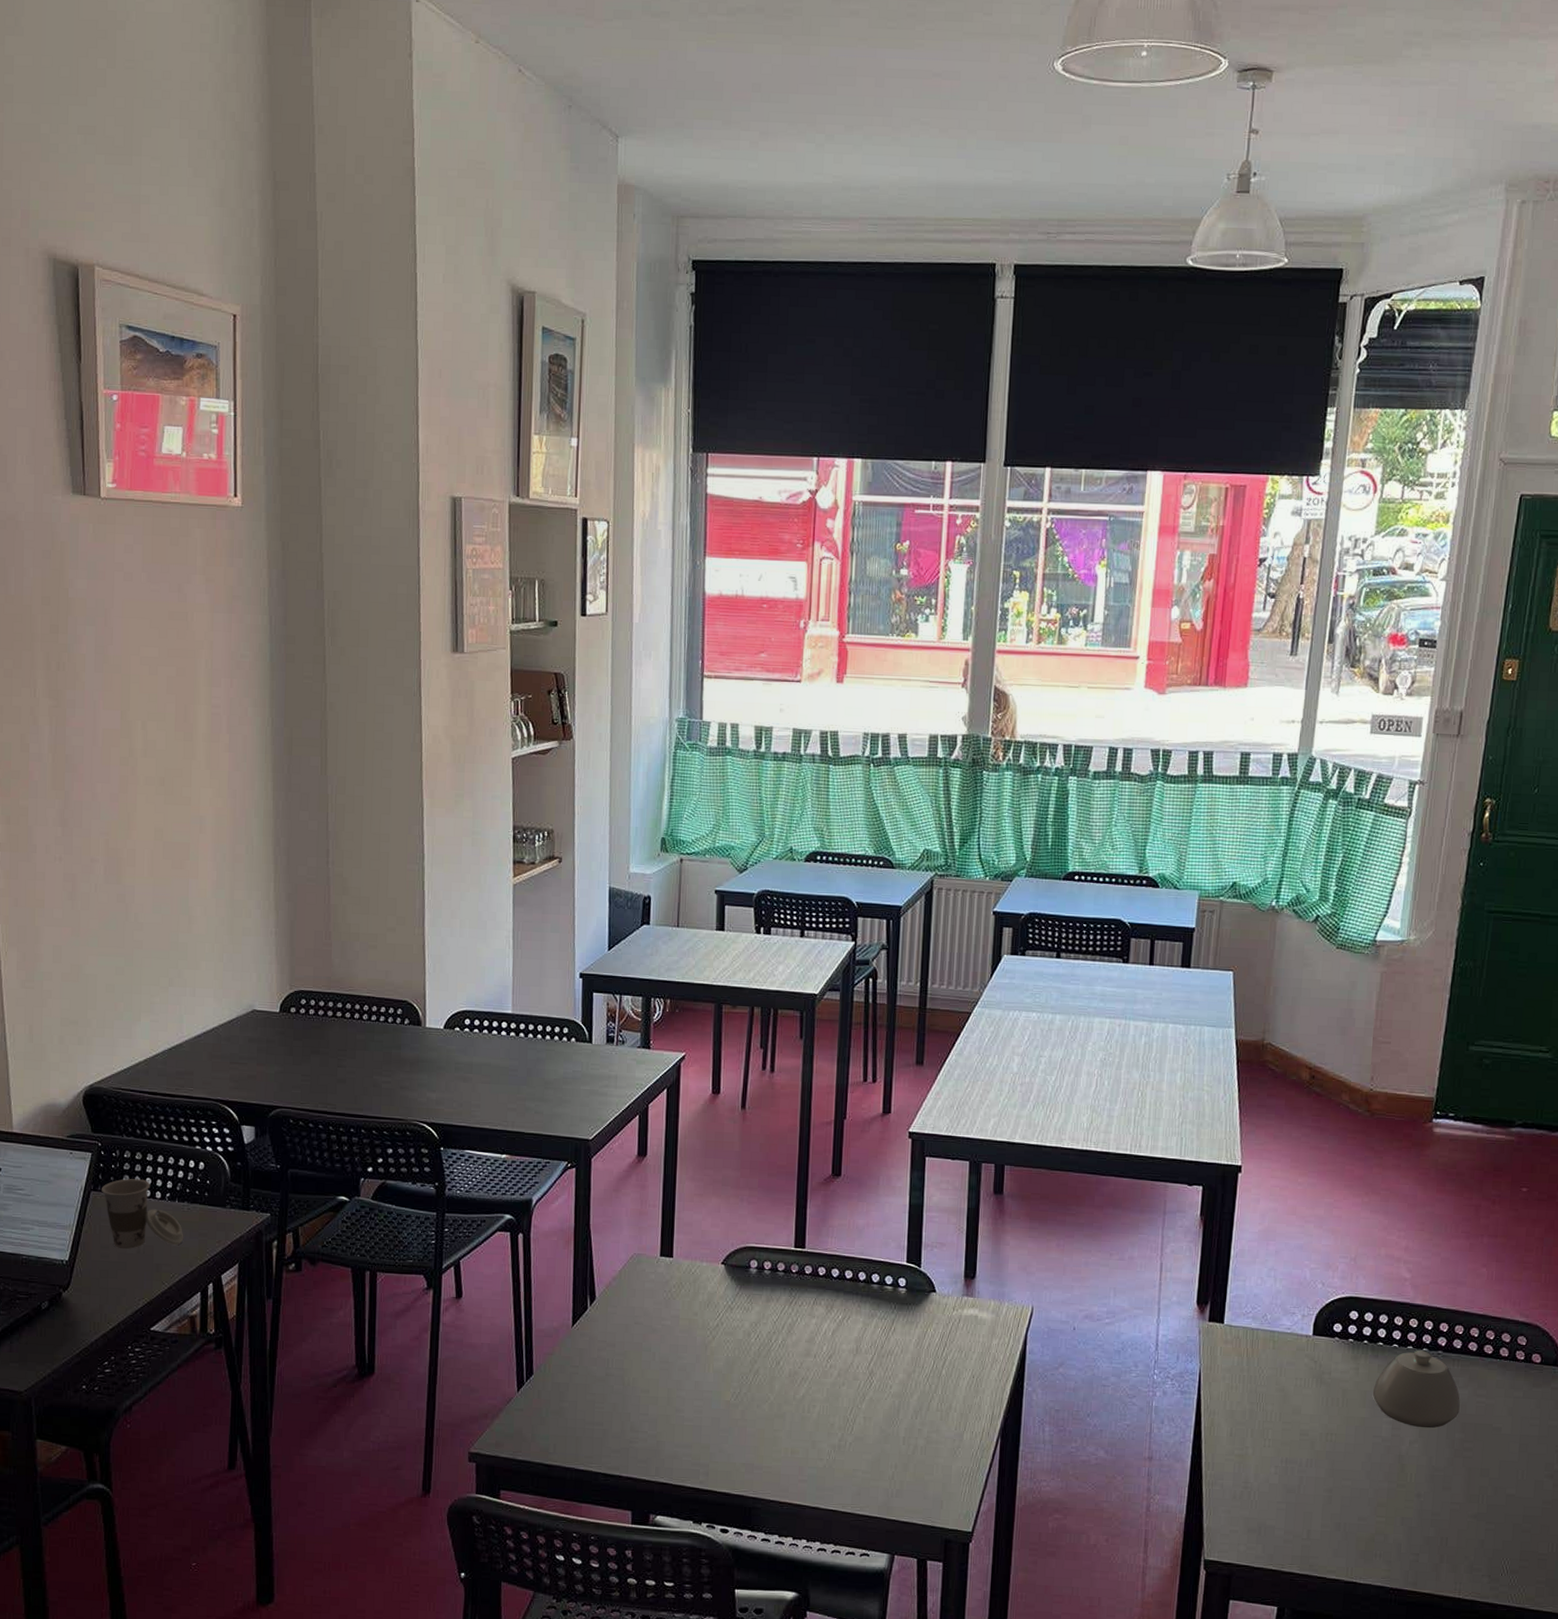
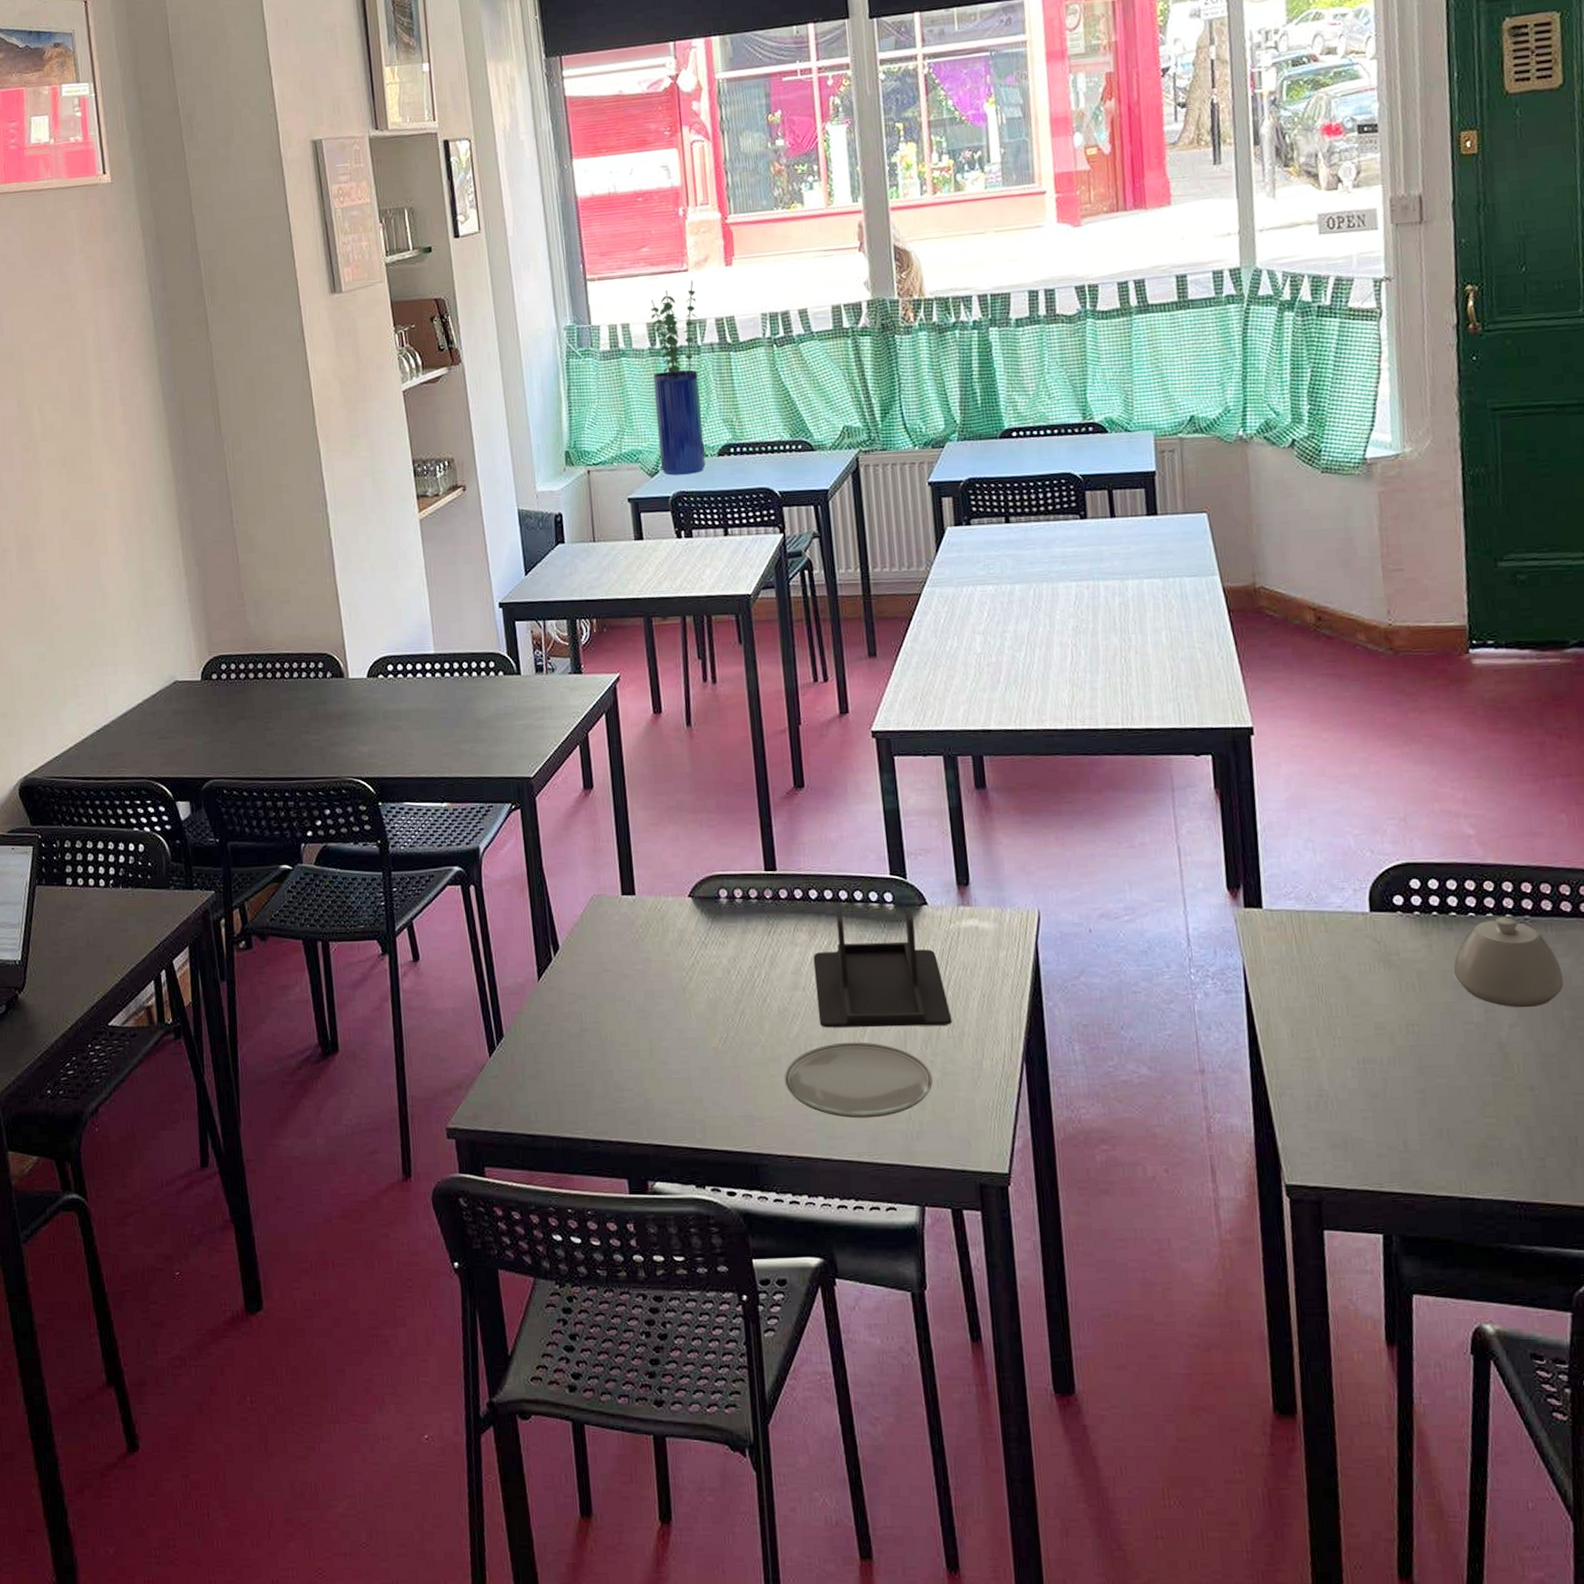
cup: present [100,1178,184,1249] -> none [45,868,132,943]
vase: none [750,692,806,876] -> present [650,281,706,476]
plate: none [786,1406,918,1475] -> present [784,1042,933,1119]
napkin holder: none [824,1288,943,1400] -> present [813,907,952,1028]

